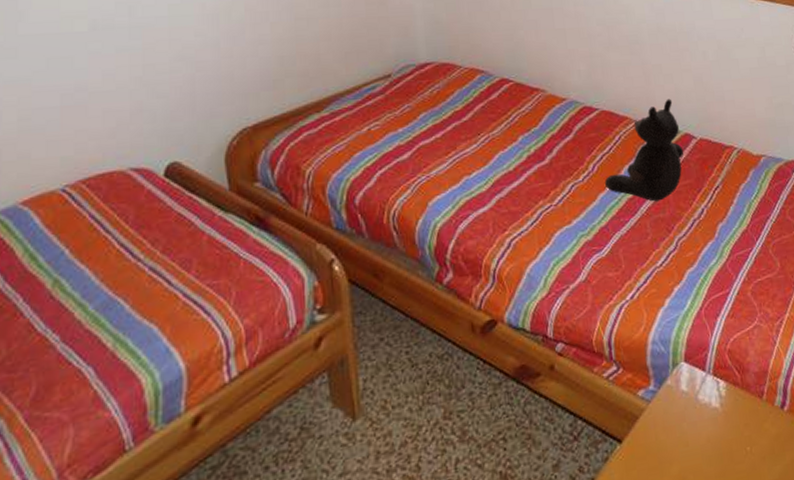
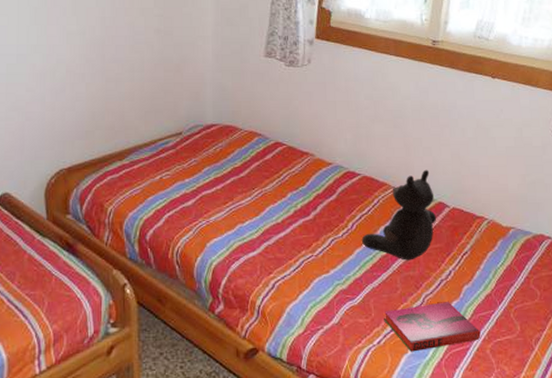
hardback book: none [635,243,740,304] -> present [384,302,481,352]

